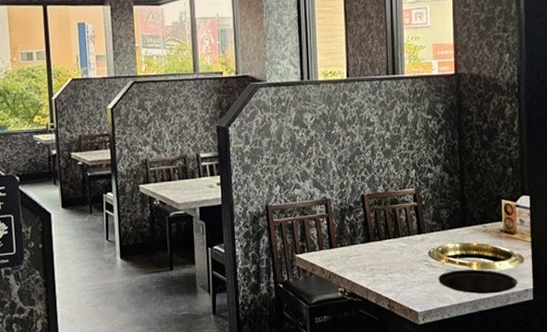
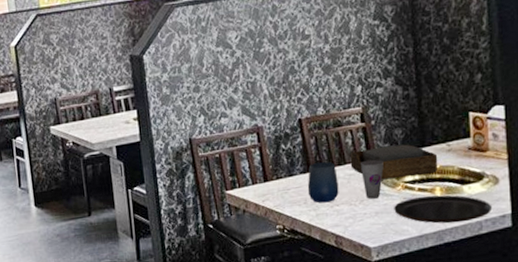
cup: none [366,234,393,270] -> present [307,162,339,203]
napkin holder: none [403,223,476,253] -> present [350,144,438,180]
cup: none [412,234,431,269] -> present [361,159,384,199]

